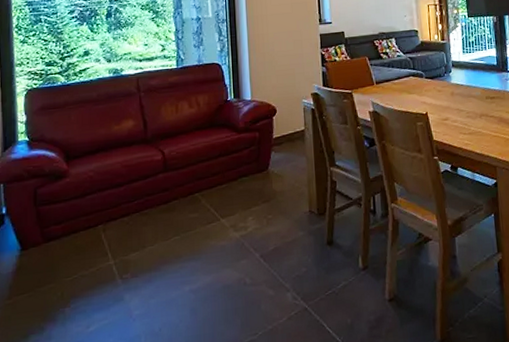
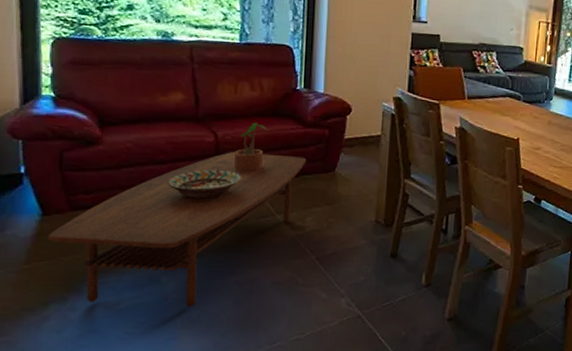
coffee table: none [26,161,243,329] -> present [47,152,307,307]
decorative bowl: none [124,183,188,215] -> present [166,169,241,199]
potted plant: none [180,135,208,183] -> present [234,122,270,172]

